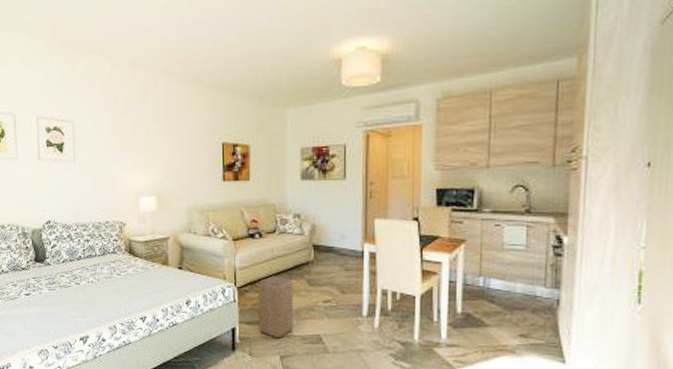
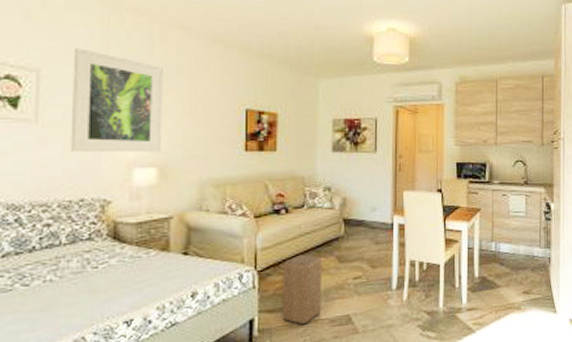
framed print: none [94,101,158,185] -> present [70,48,163,153]

